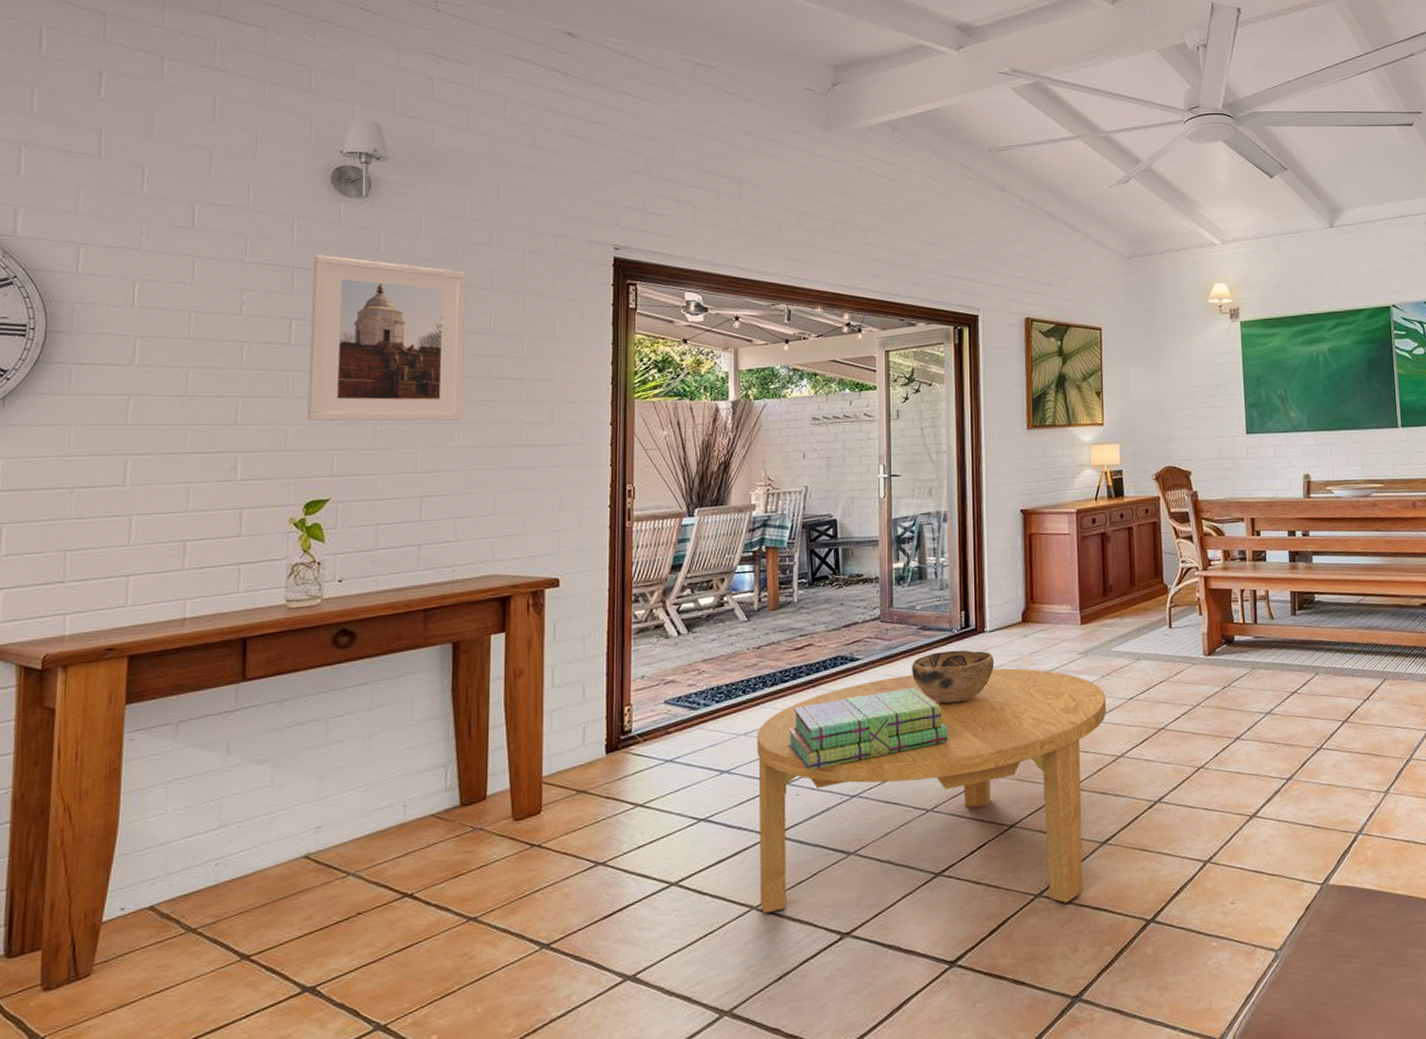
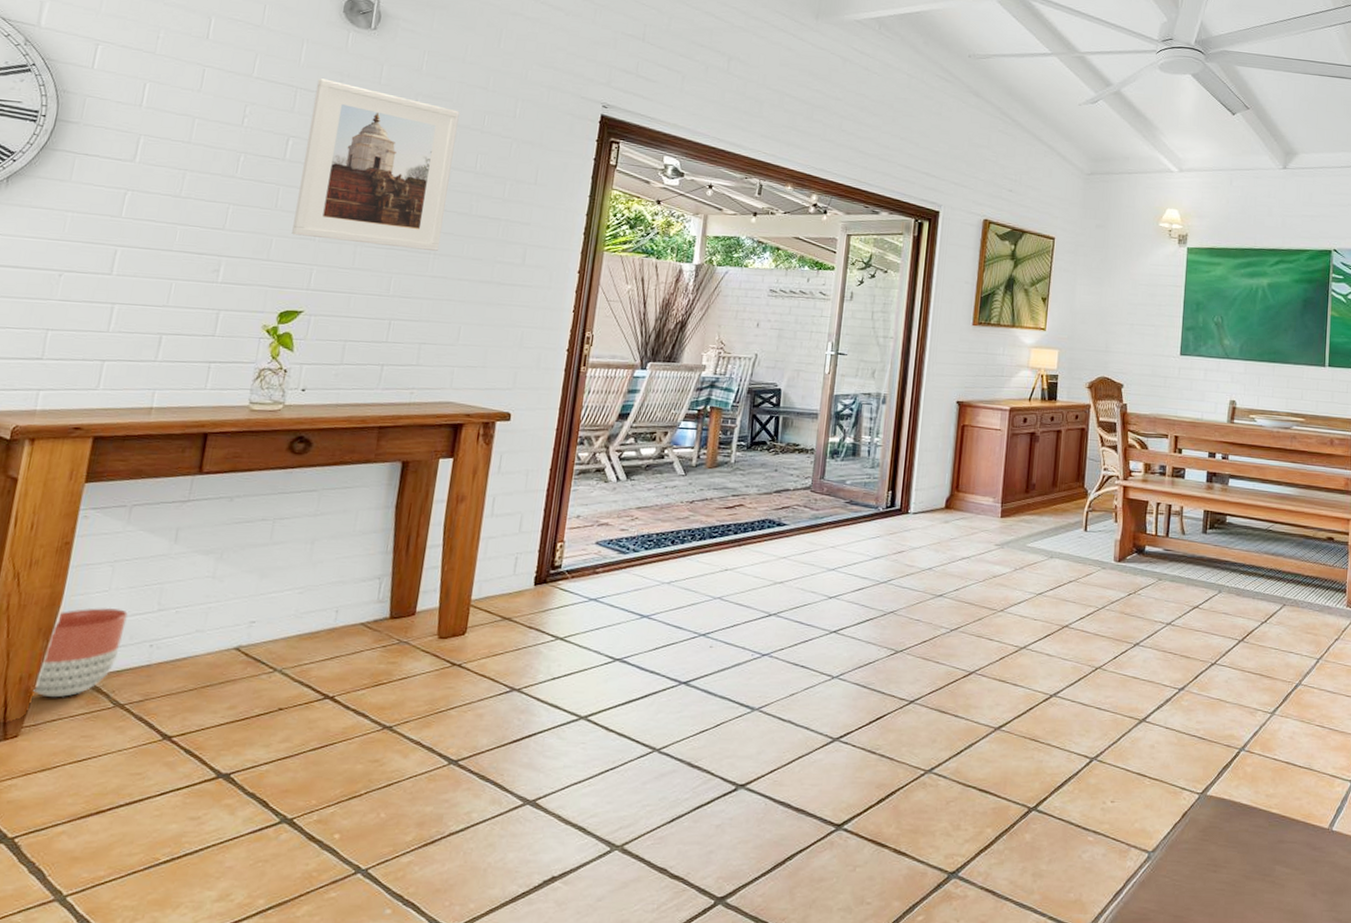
planter: none [100,830,188,931] -> present [33,607,128,698]
coffee table: present [757,668,1107,914] -> none [662,545,1017,782]
stack of books: present [787,687,948,771] -> none [707,557,862,626]
decorative bowl: present [912,649,995,704] -> none [834,527,915,578]

